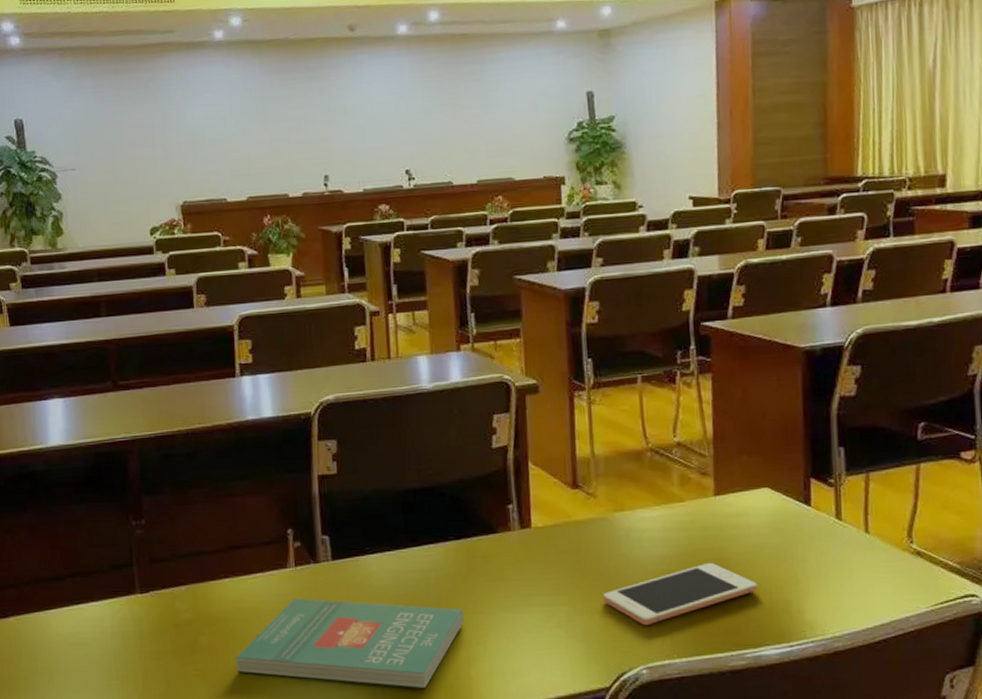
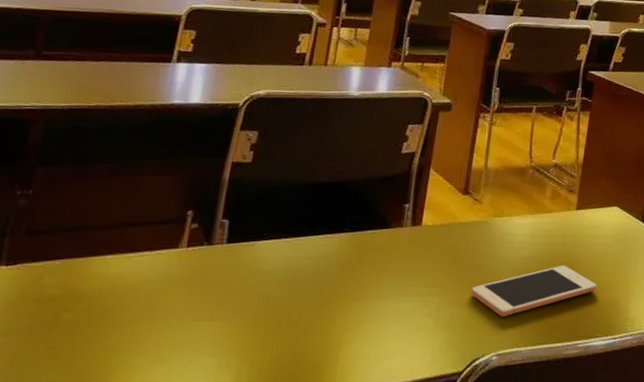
book: present [235,598,464,689] -> none [96,278,344,372]

